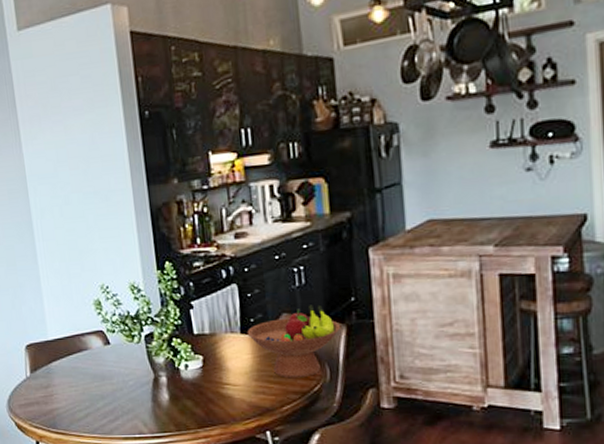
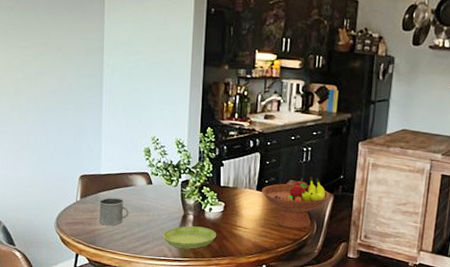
mug: none [52,367,89,403] -> present [99,198,129,226]
saucer: none [133,390,200,421] -> present [163,226,217,249]

